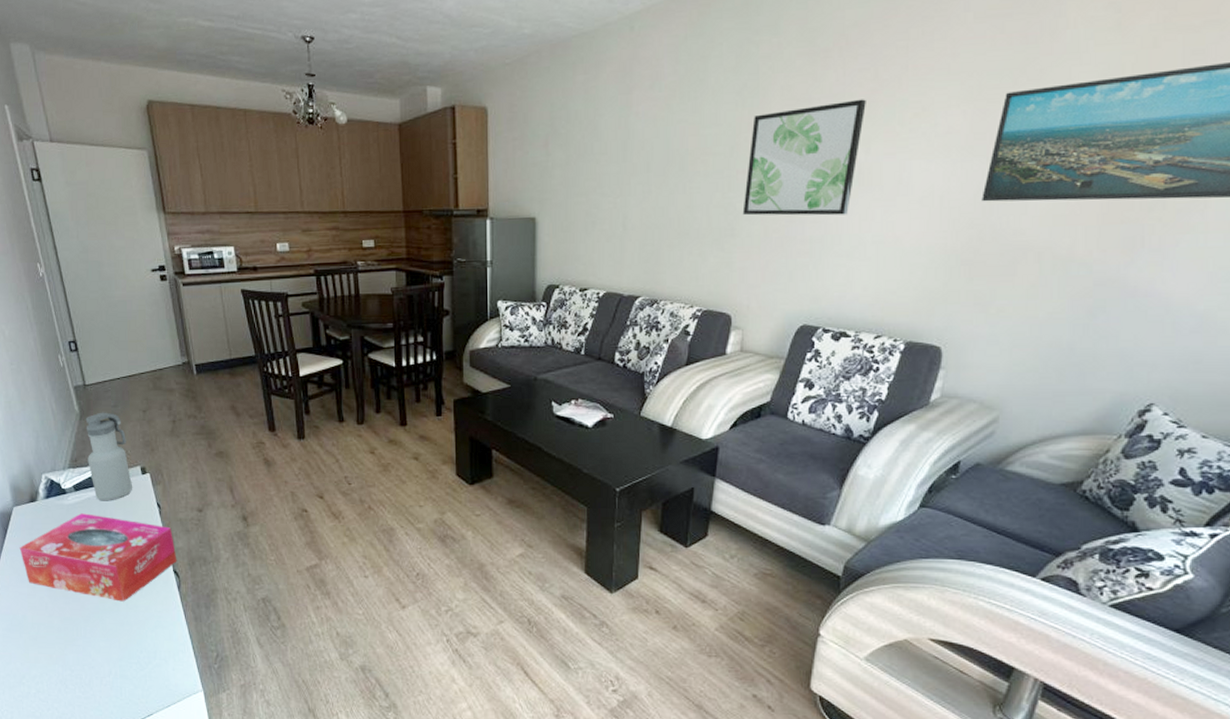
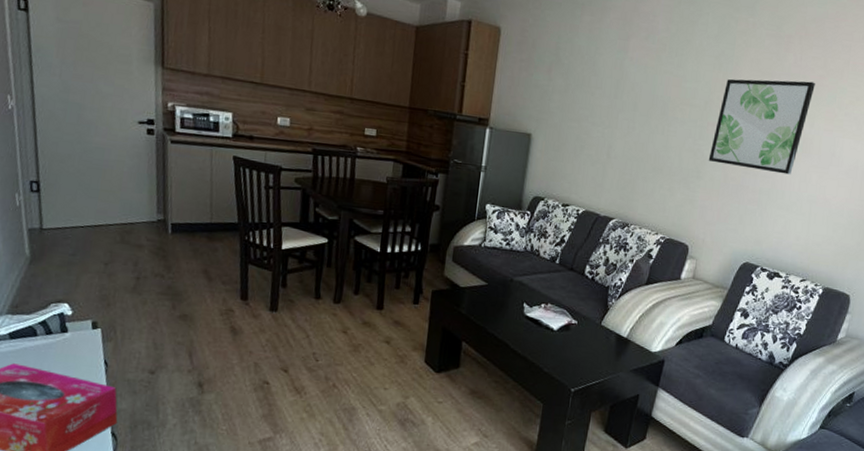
water bottle: present [85,412,132,501] -> none [30,259,81,354]

